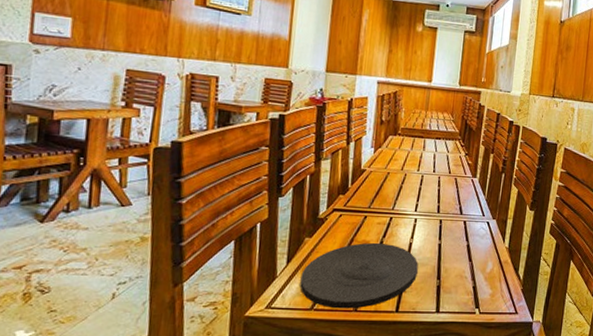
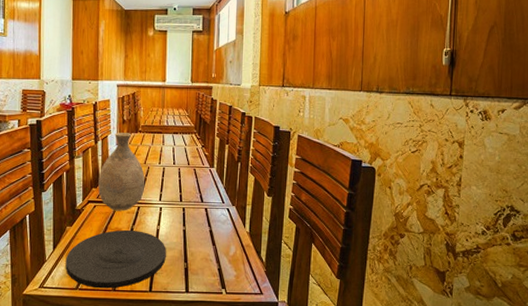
vase: none [346,134,401,222] -> present [98,132,145,211]

